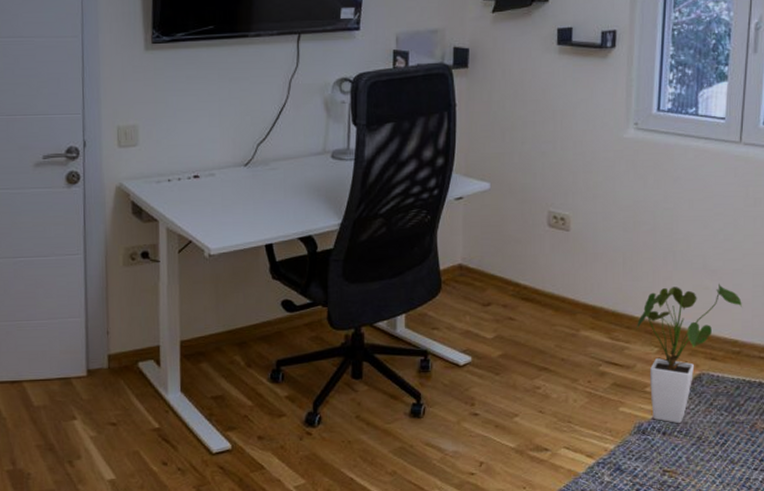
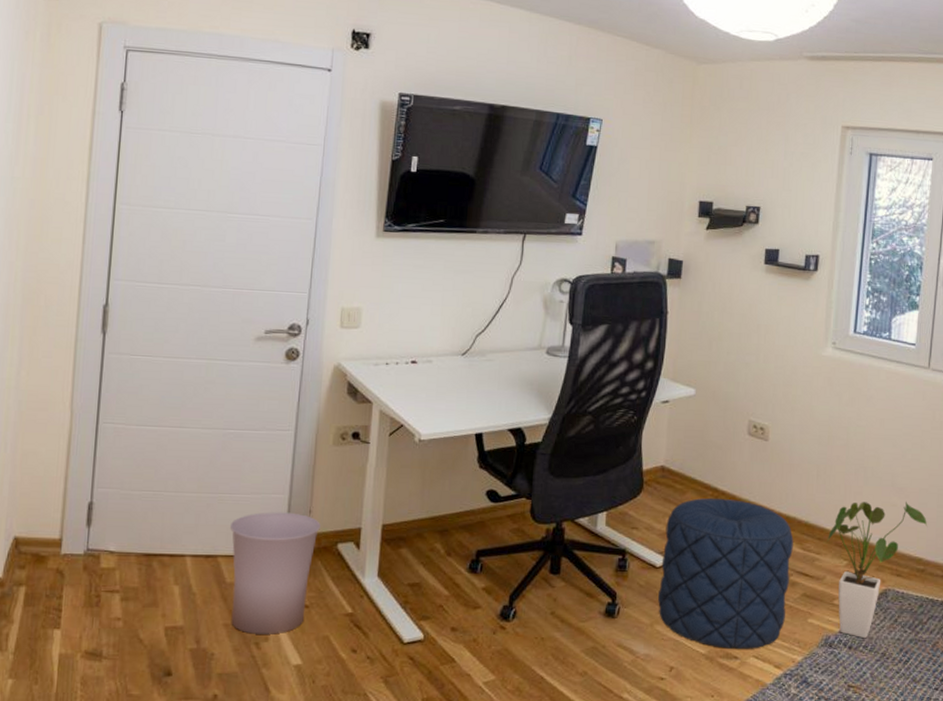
waste bin: none [30,335,119,453] -> present [229,512,321,634]
pouf: none [464,292,601,441] -> present [658,498,793,649]

